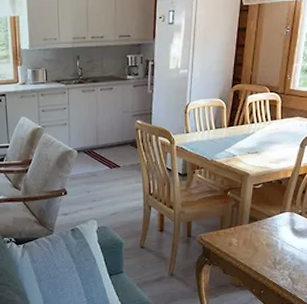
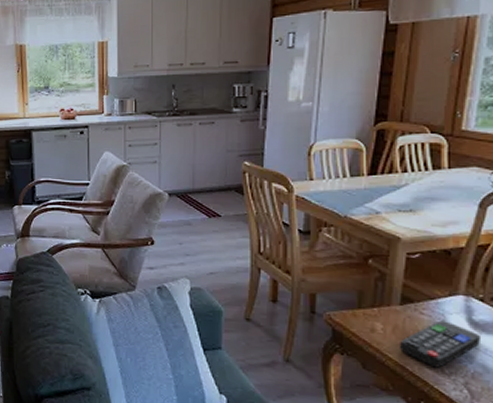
remote control: none [247,231,300,266] -> present [399,320,482,368]

